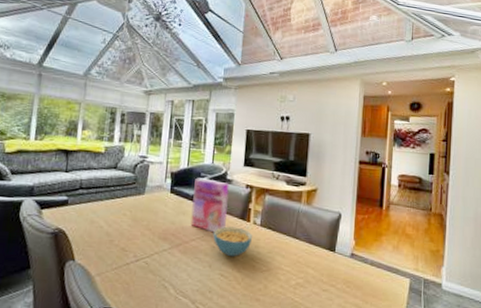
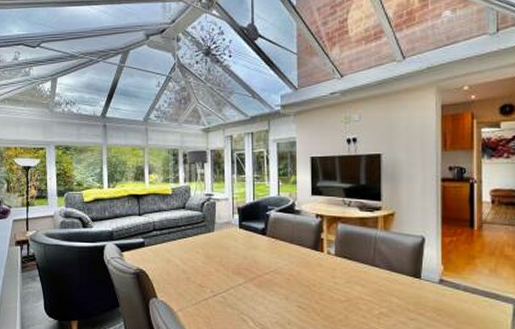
cereal box: present [190,177,229,233] -> none [262,211,300,265]
cereal bowl: present [213,226,253,257] -> none [286,258,328,289]

